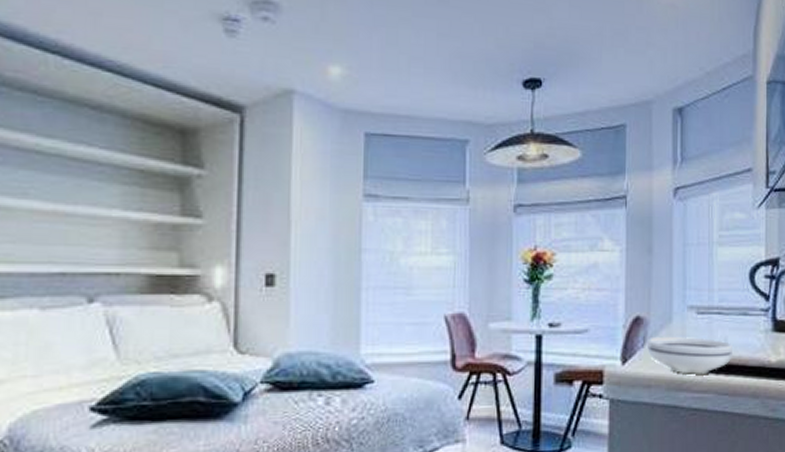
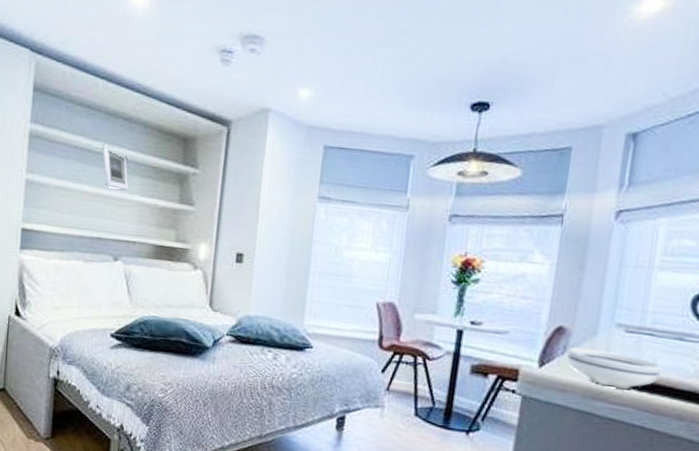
picture frame: none [59,141,105,203] -> present [102,143,129,190]

